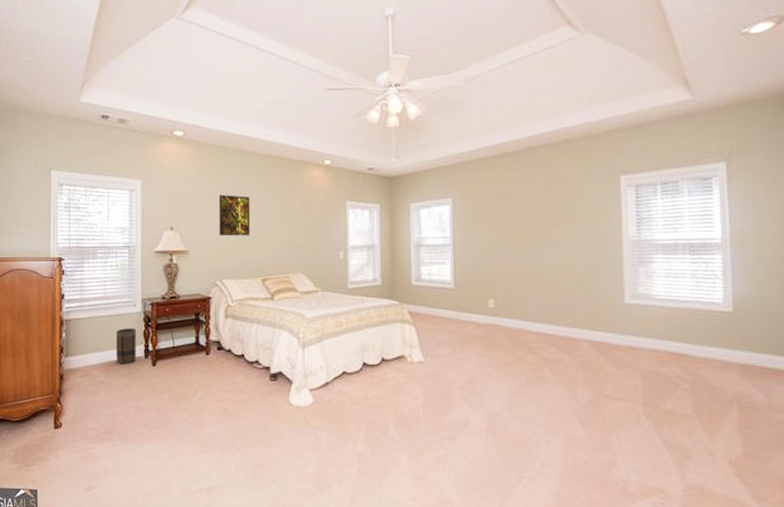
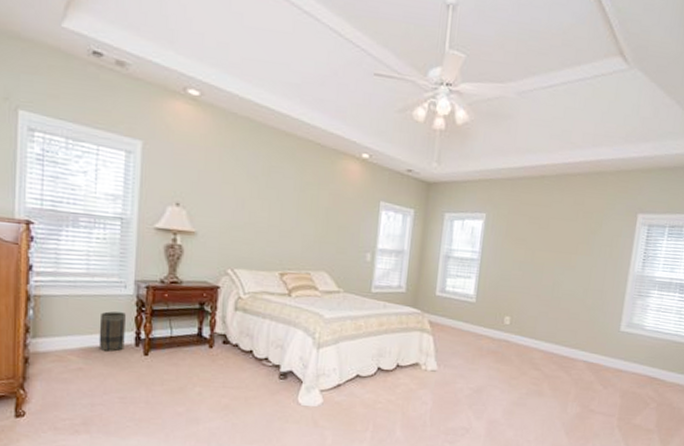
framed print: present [218,195,251,236] -> none [235,174,275,224]

